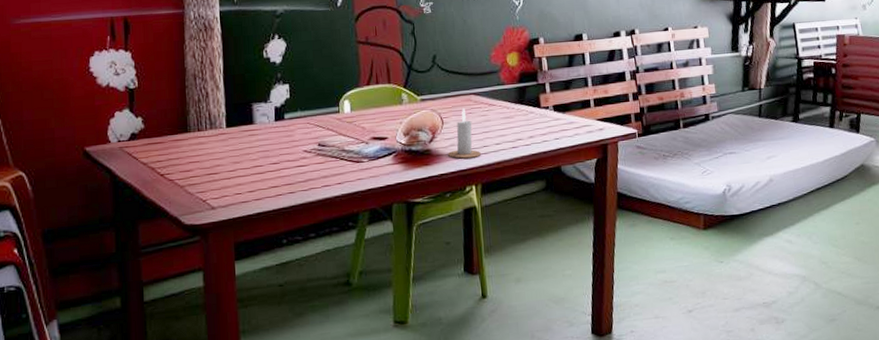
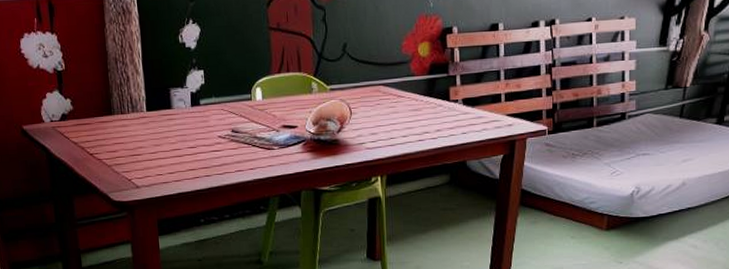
candle: present [447,108,482,159] -> none [354,99,388,150]

